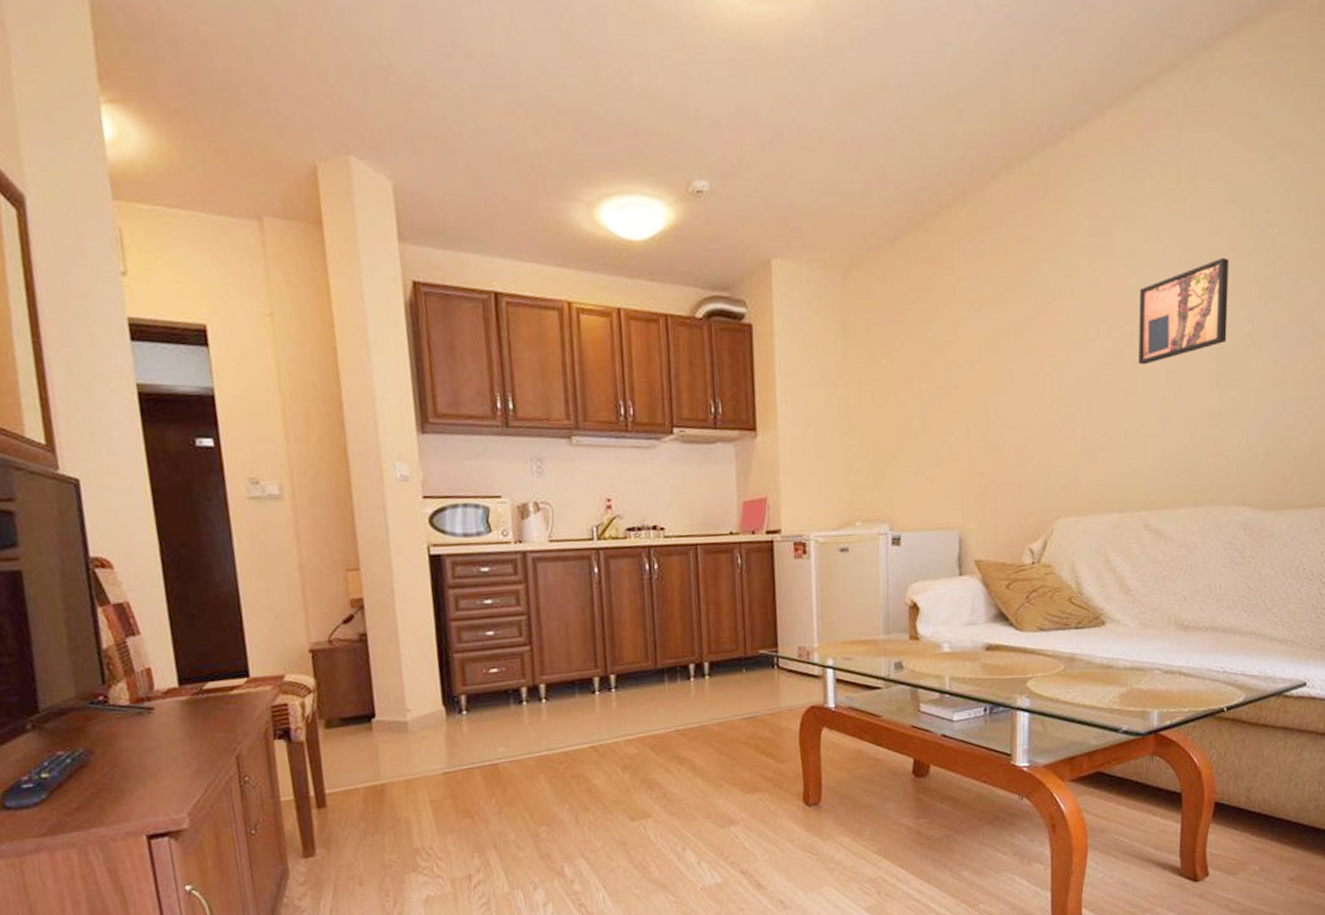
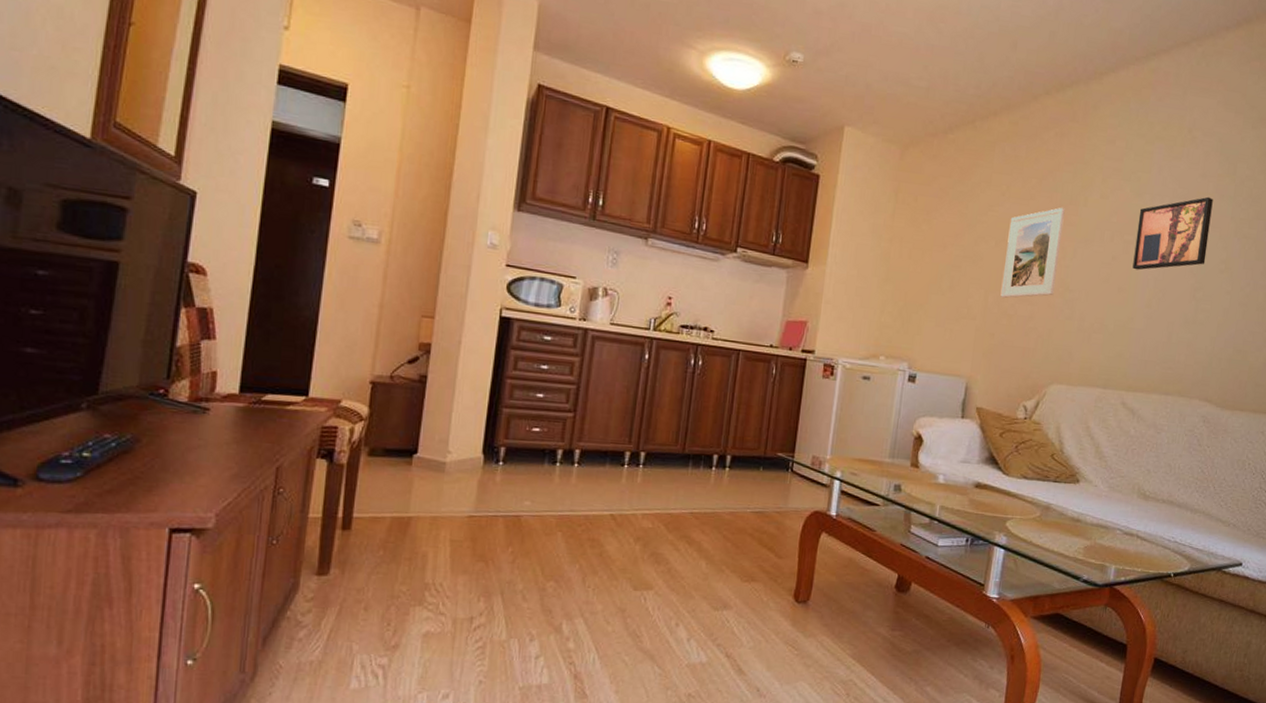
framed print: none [984,307,1049,428] -> present [1000,208,1065,298]

